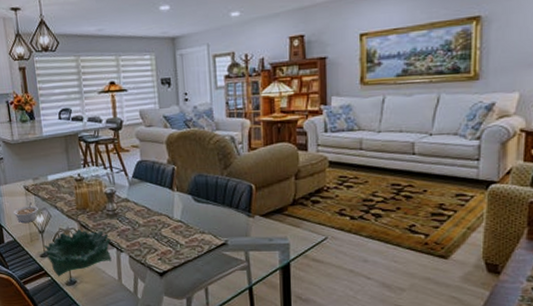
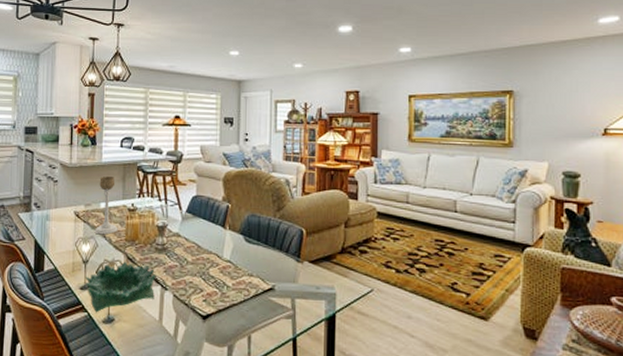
legume: present [13,202,39,223] -> none [58,229,87,251]
candle holder: none [43,149,68,206] -> present [94,176,118,235]

